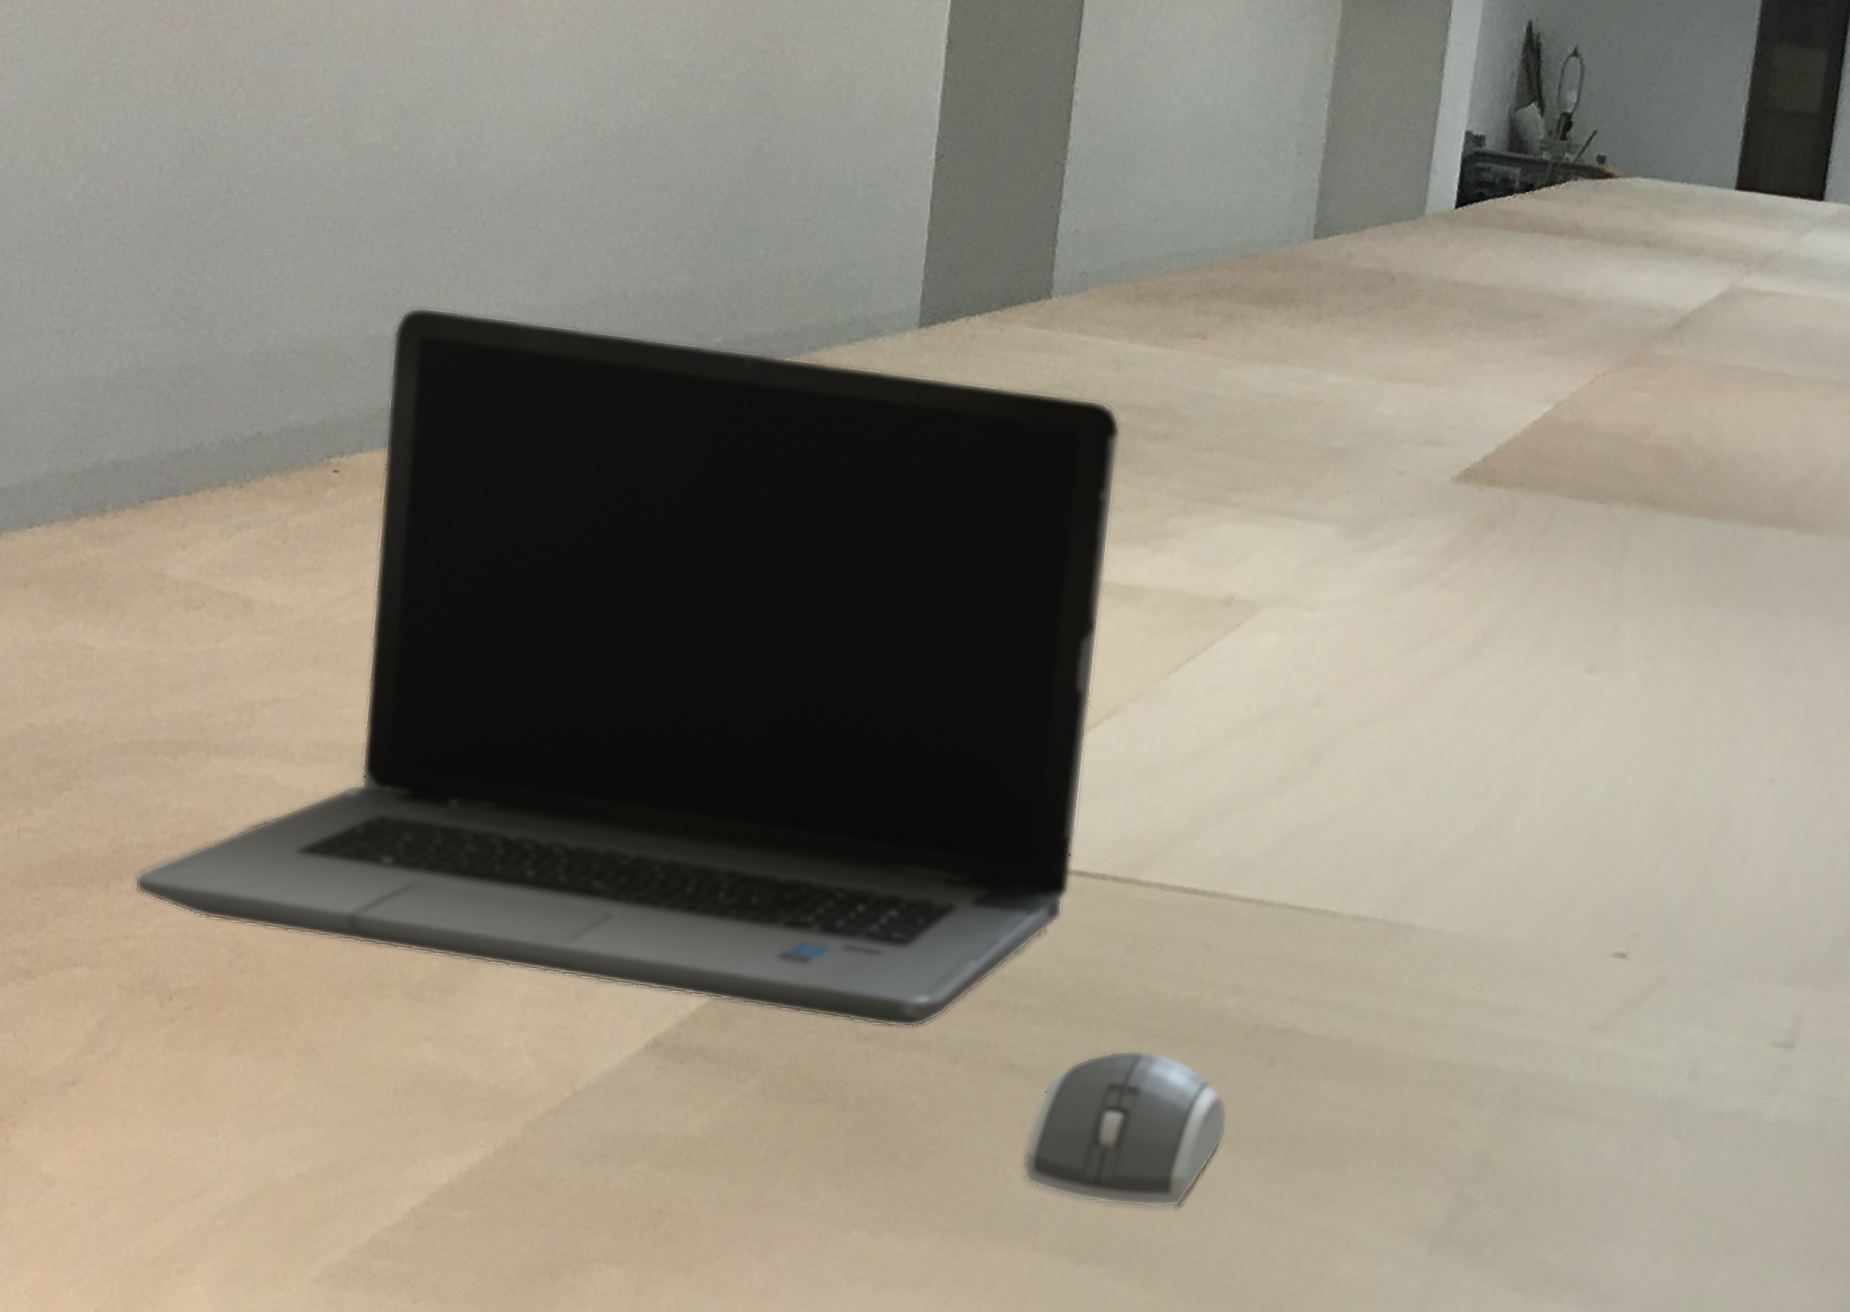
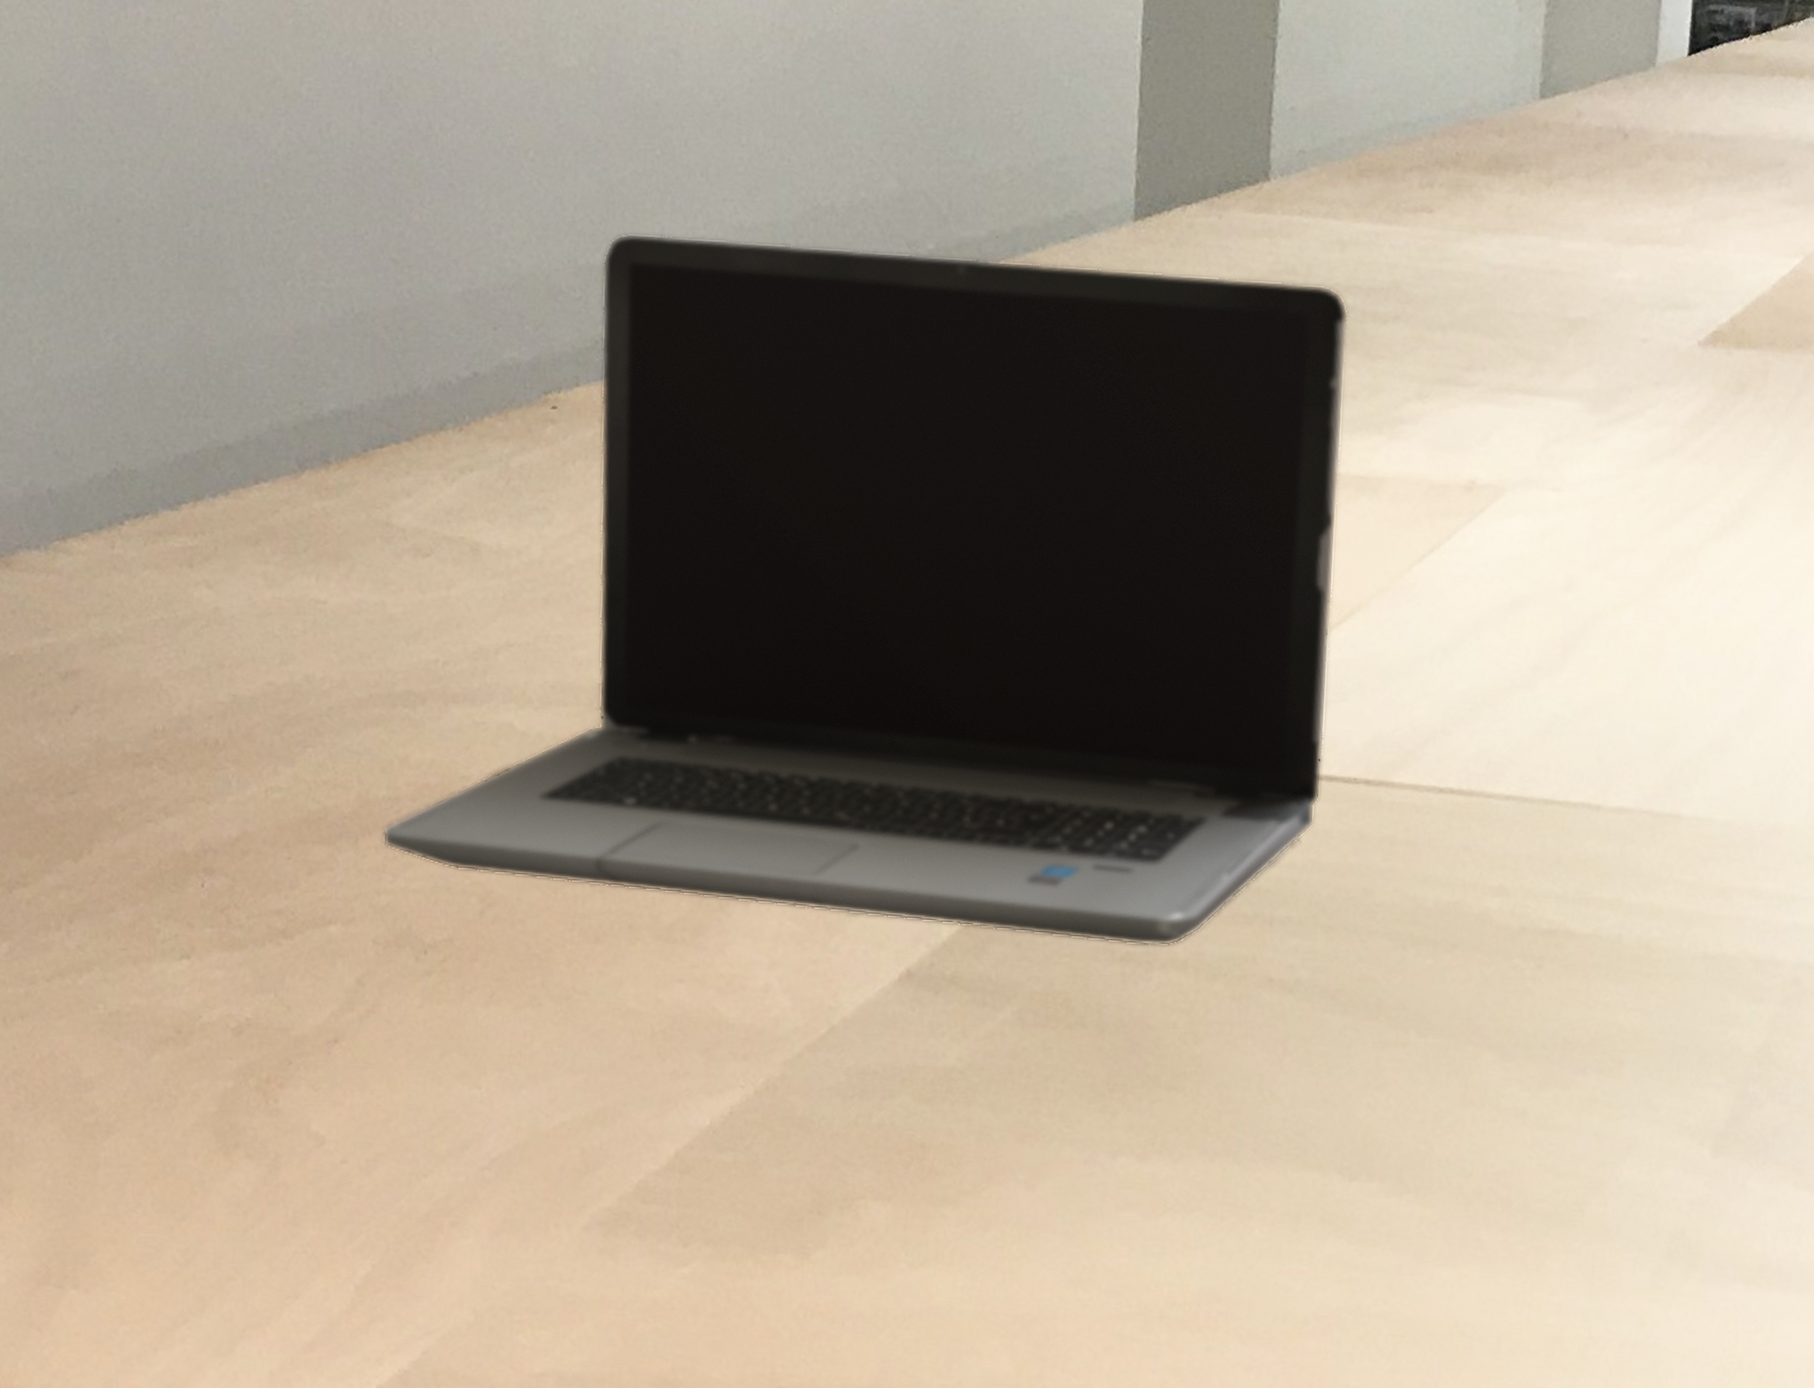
computer mouse: present [1022,1049,1228,1208] -> none [1287,958,1497,1121]

